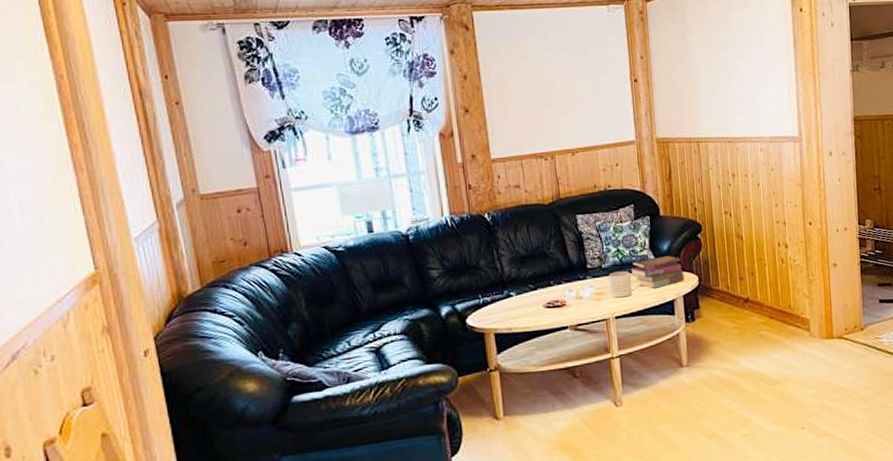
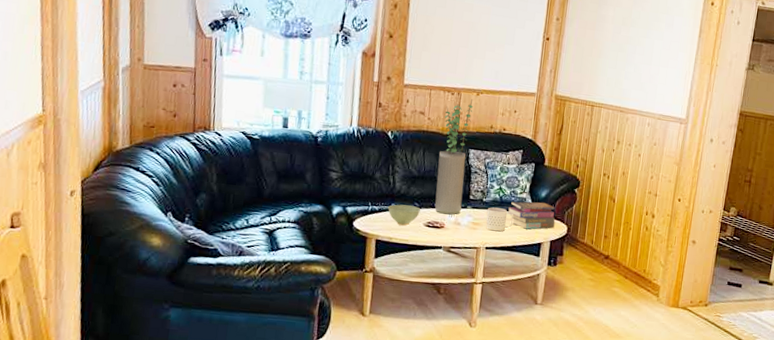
bowl: none [501,288,537,313] -> present [388,204,421,226]
vase: none [542,161,581,291] -> present [434,99,474,215]

